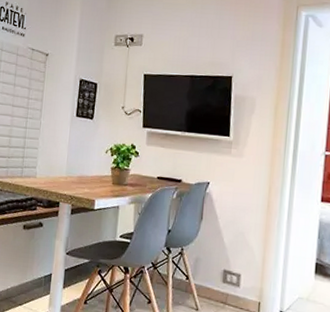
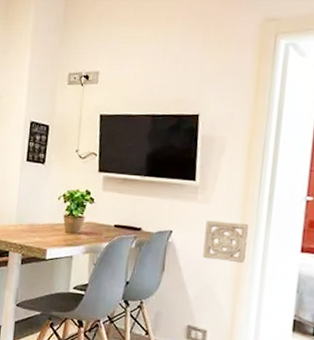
wall ornament: none [236,172,276,212] -> present [203,220,248,264]

